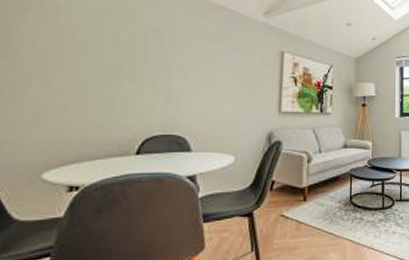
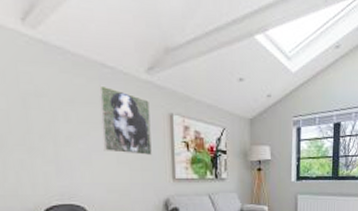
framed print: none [214,25,263,90] -> present [99,85,152,156]

